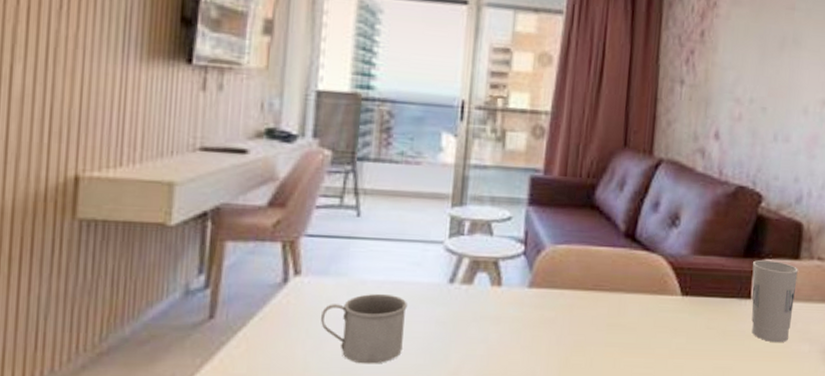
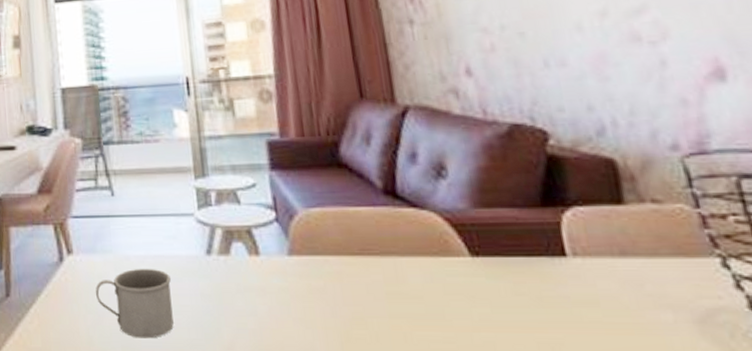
cup: present [751,259,798,343] -> none [557,207,637,311]

